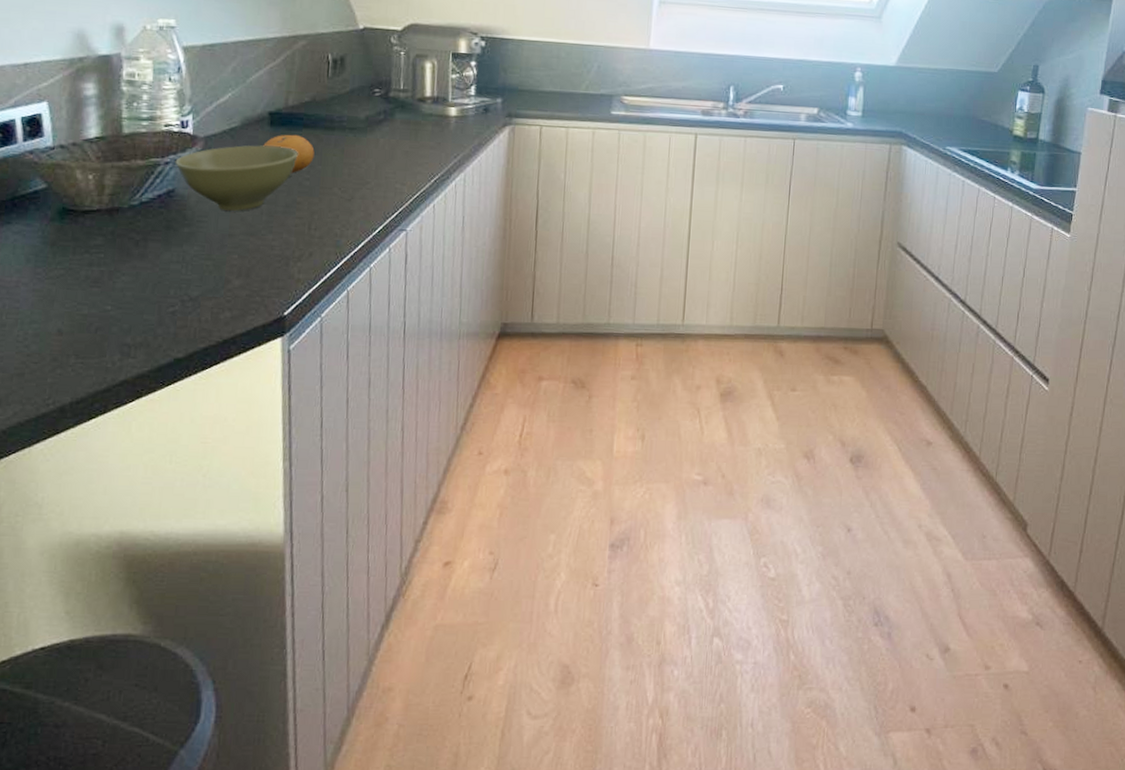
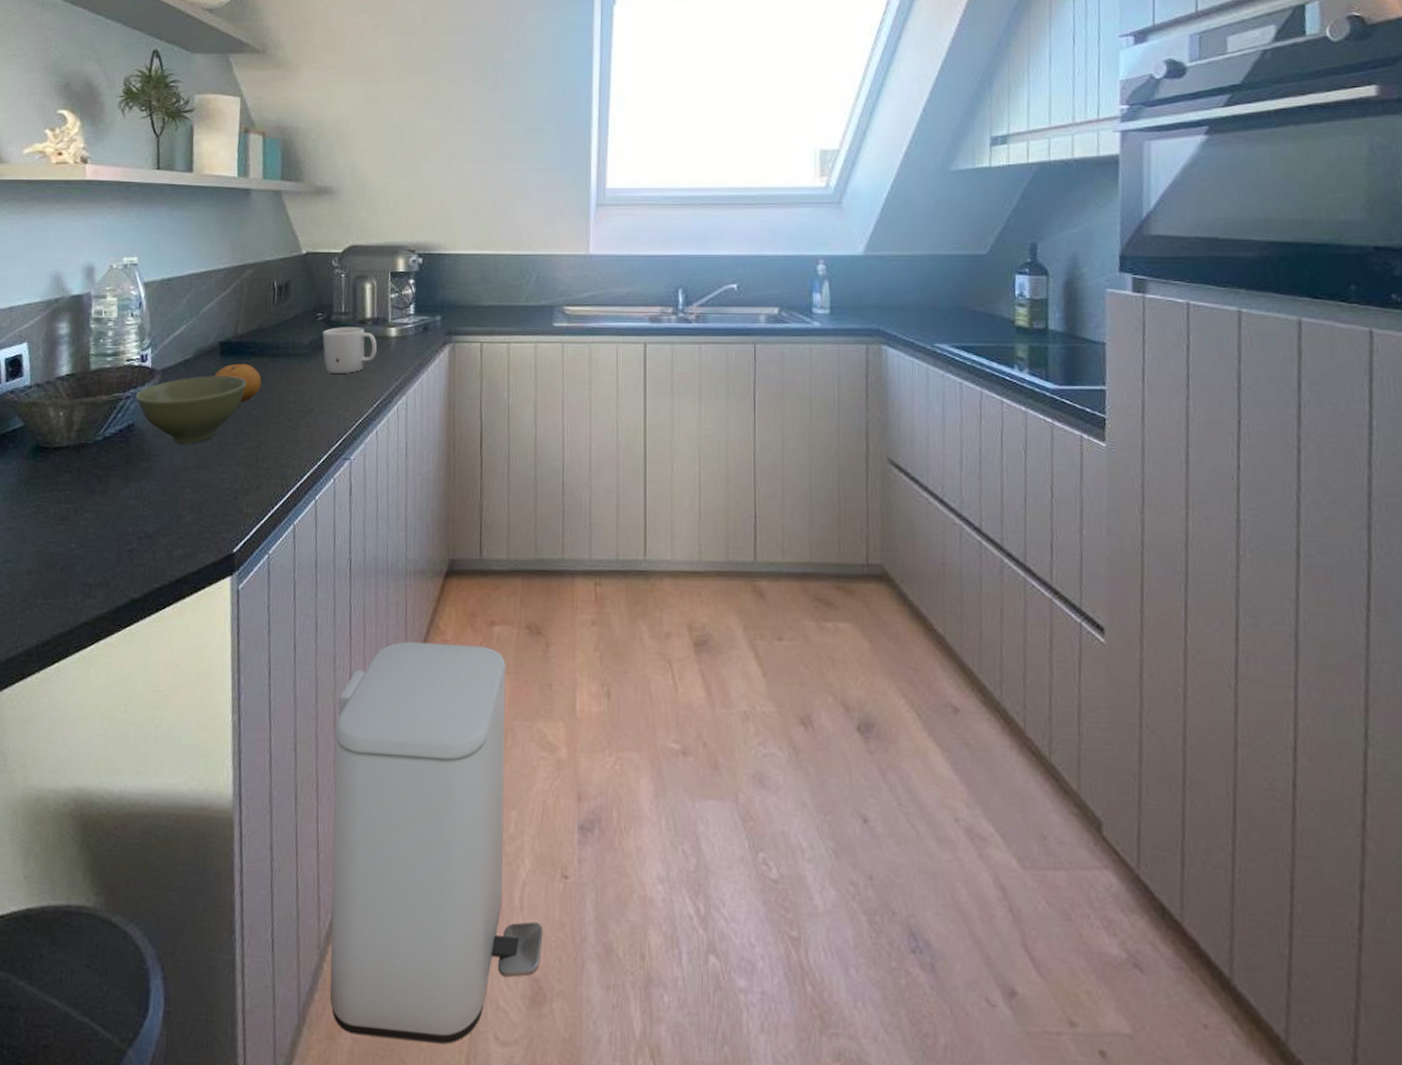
pedal bin: none [377,395,574,721] -> present [329,641,543,1044]
mug: none [379,103,437,150] -> present [322,327,378,375]

